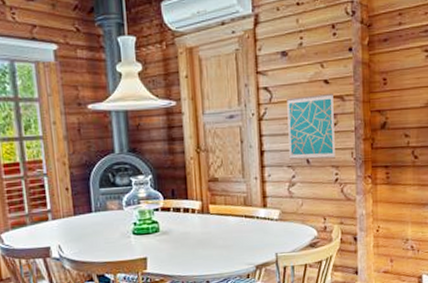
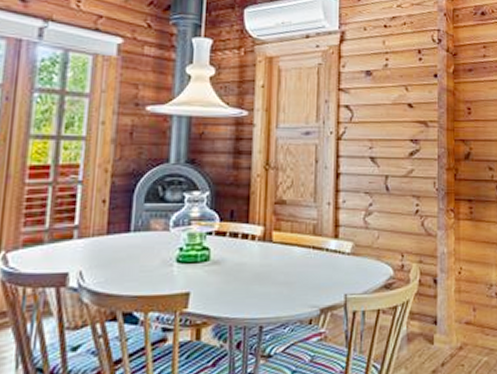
wall art: present [287,93,335,160] -> none [367,117,417,188]

